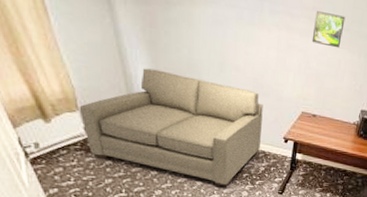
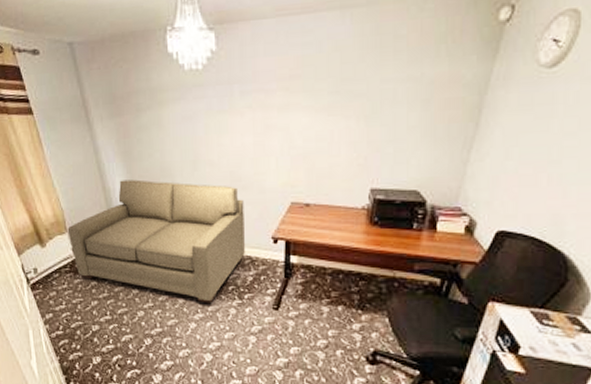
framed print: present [311,11,346,49] -> none [293,77,332,117]

